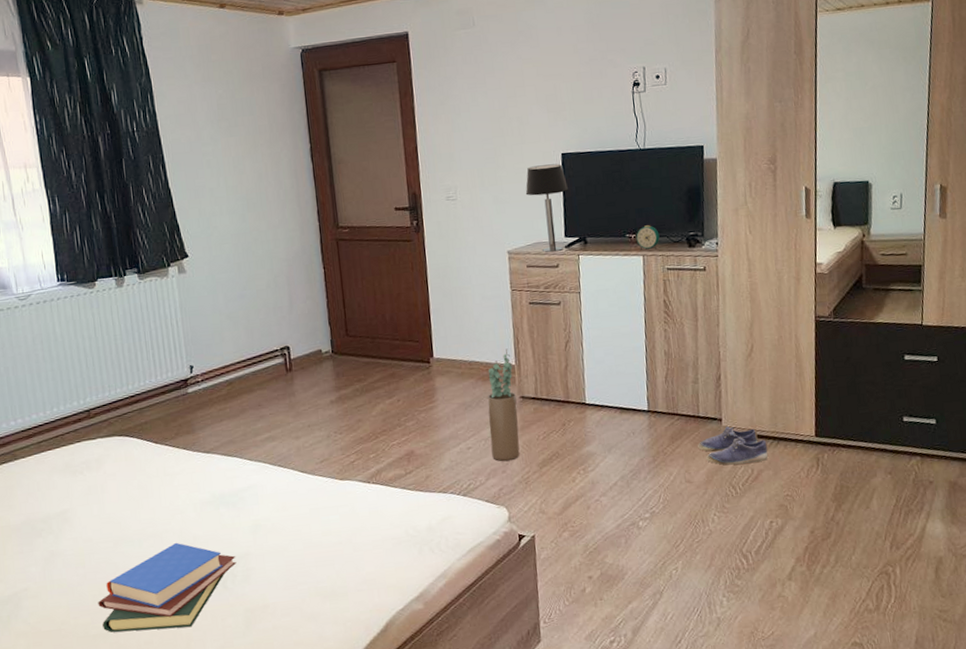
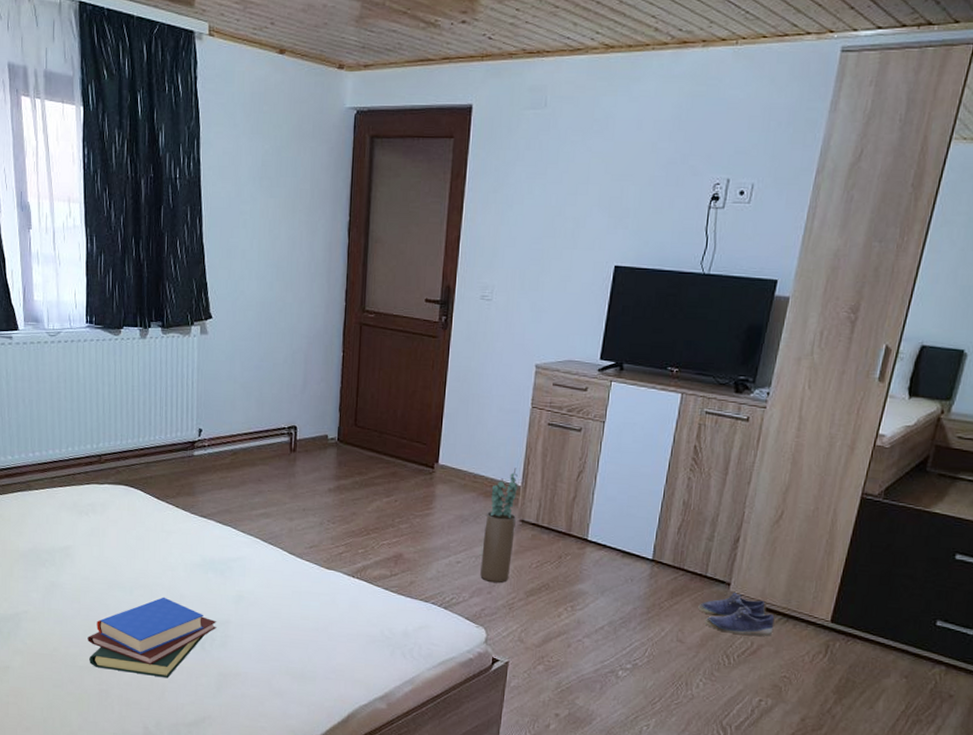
table lamp: present [525,163,568,252] -> none [566,275,615,373]
alarm clock: present [636,224,660,250] -> none [678,359,705,389]

